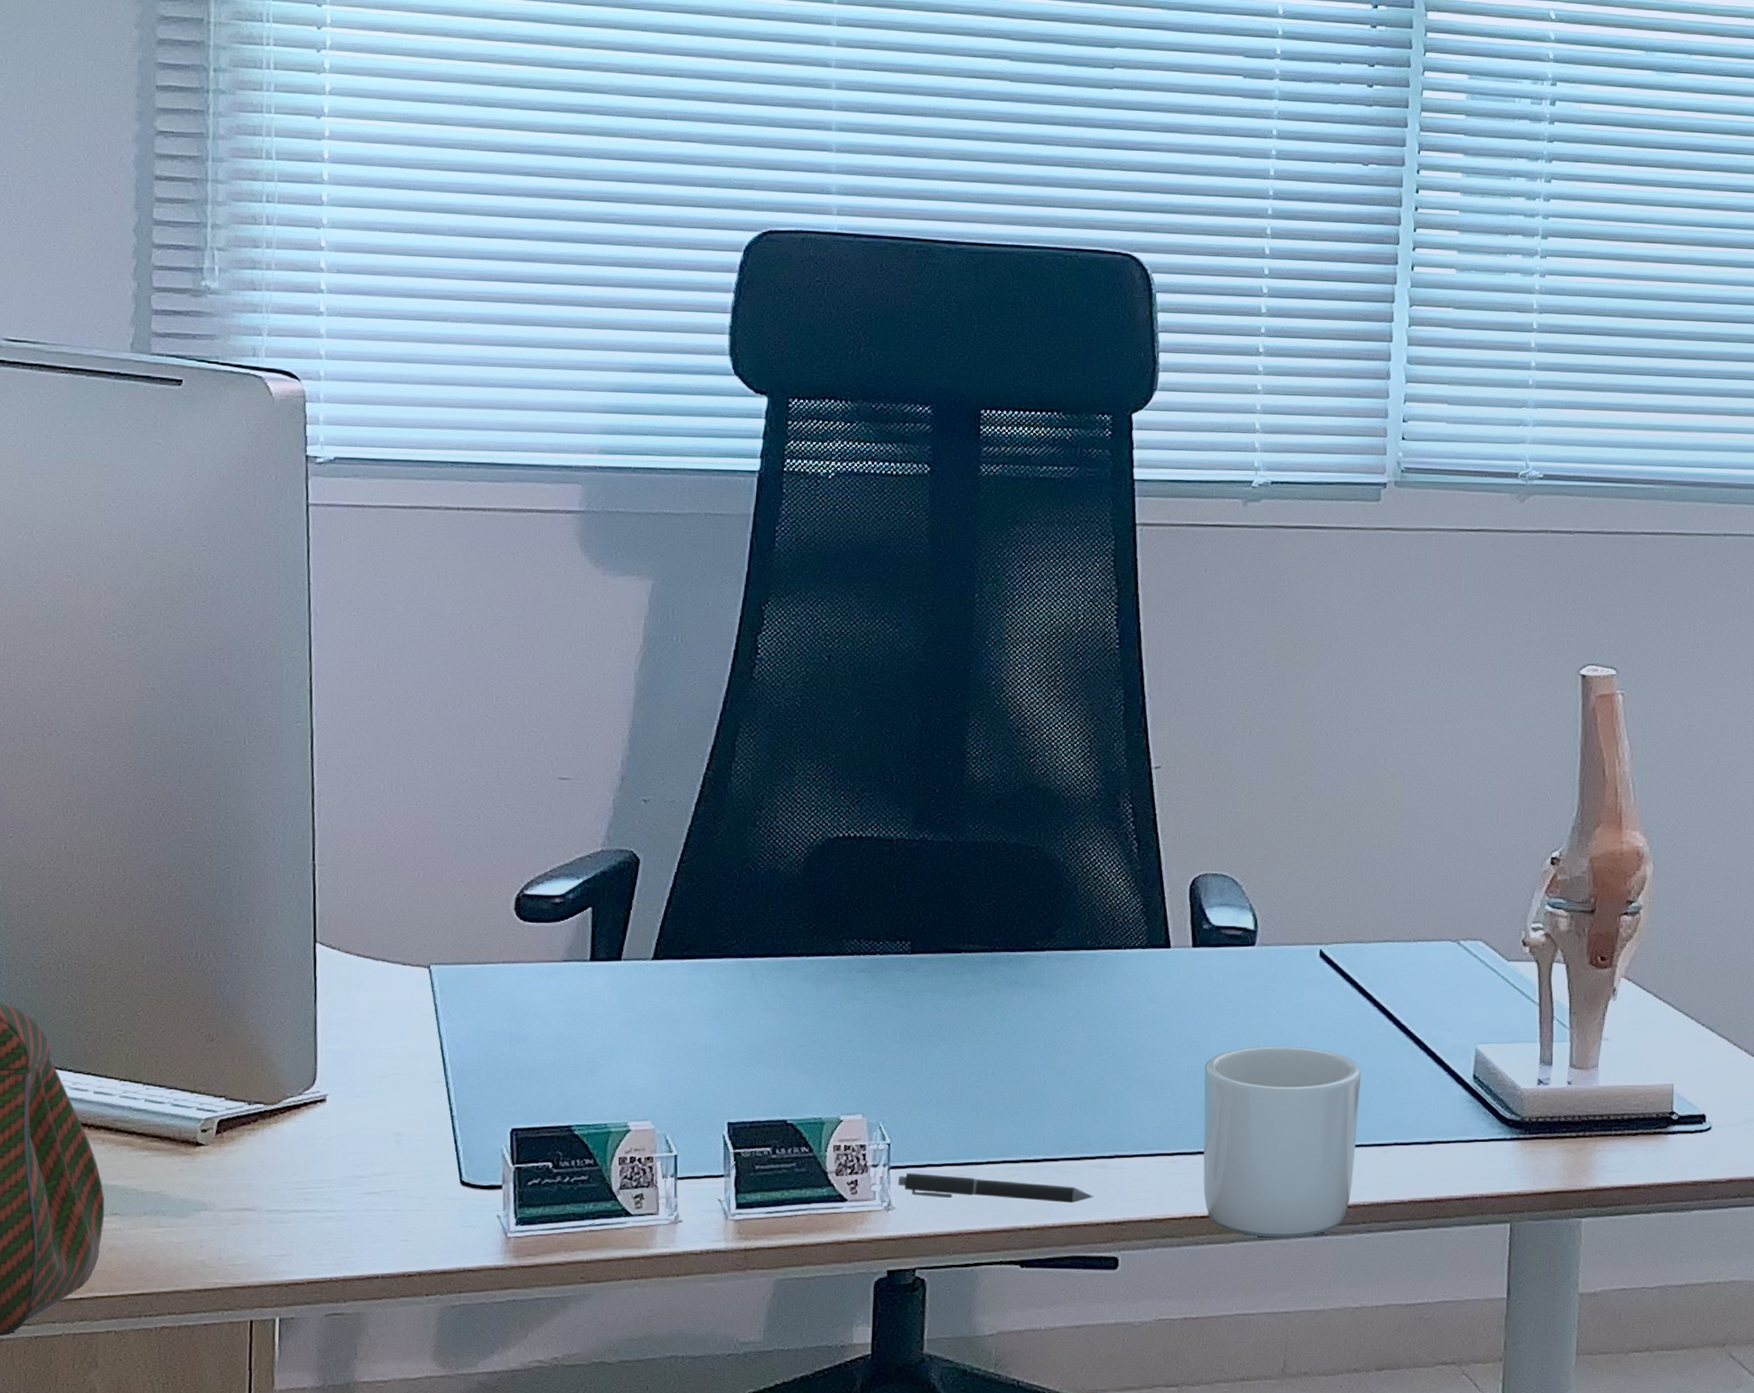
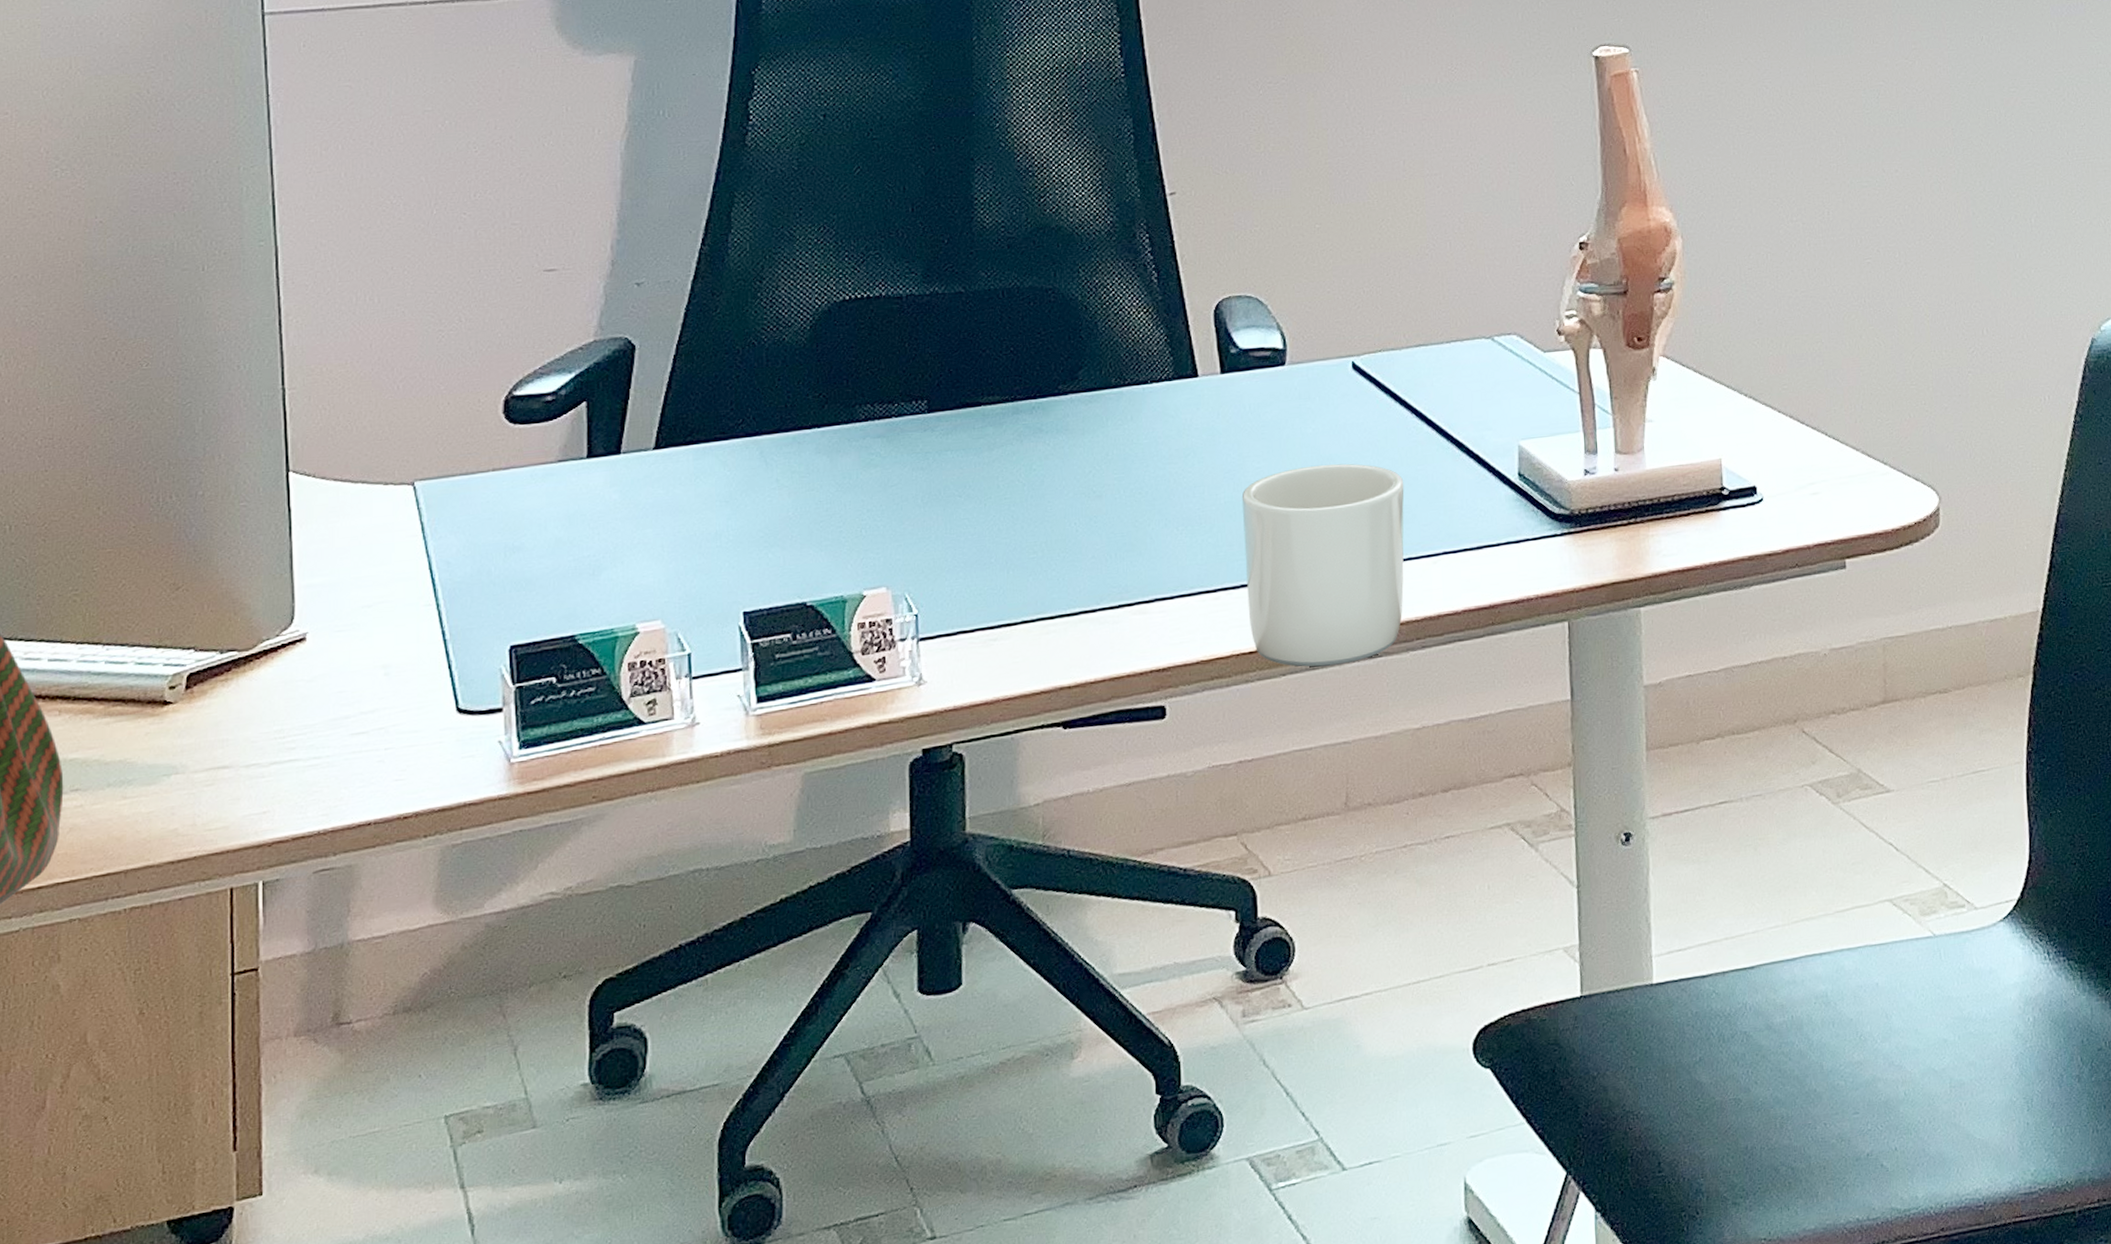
pen: present [898,1172,1094,1204] -> none [928,636,1136,667]

